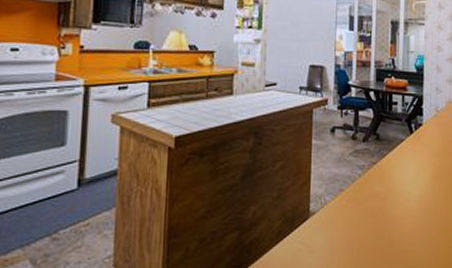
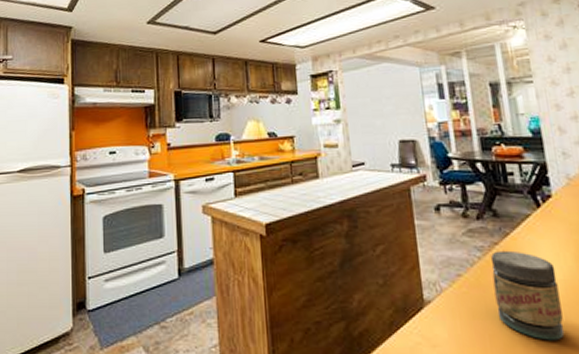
jar: none [366,169,415,245] -> present [491,250,565,341]

